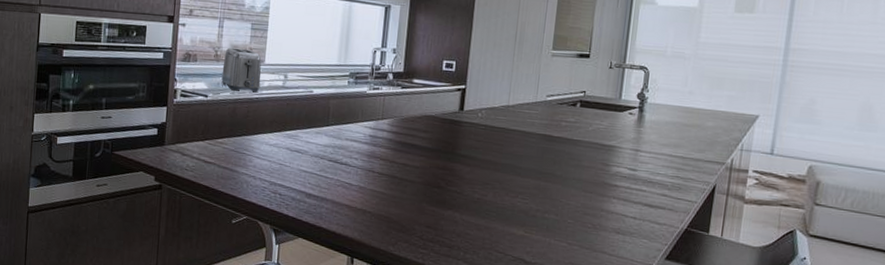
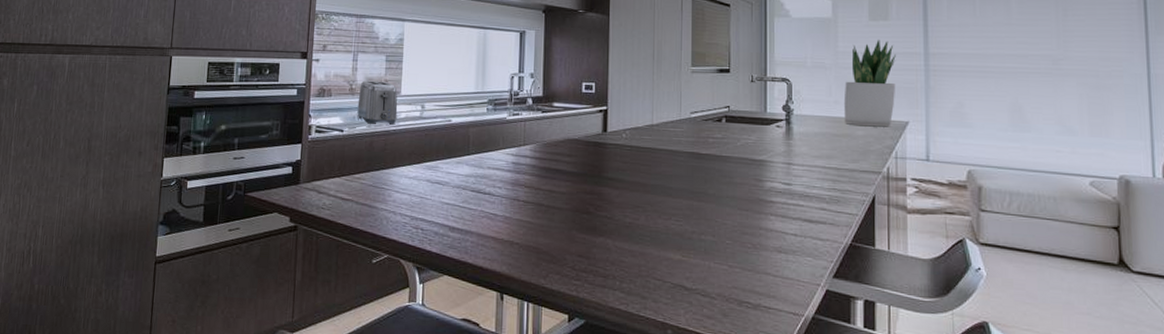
planter: none [695,33,756,120] -> present [843,40,896,127]

